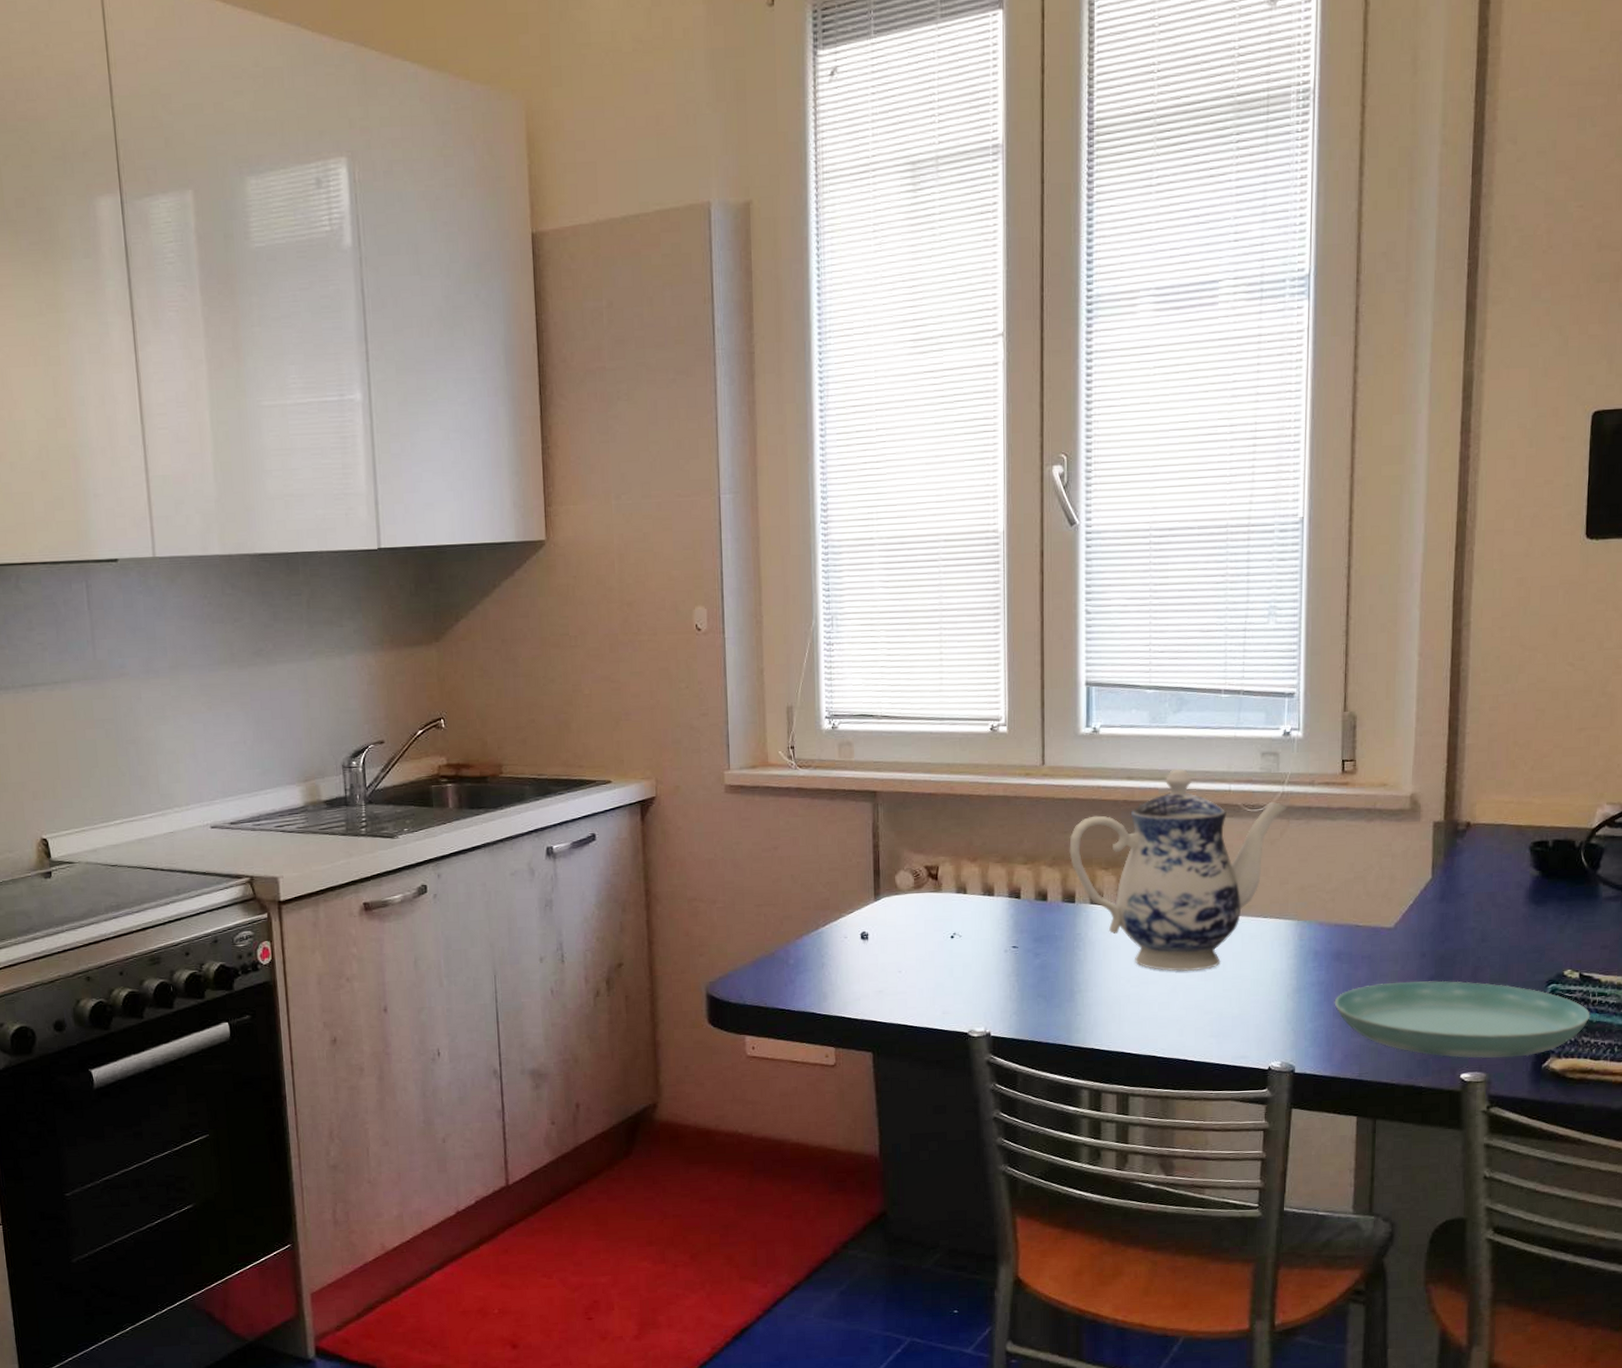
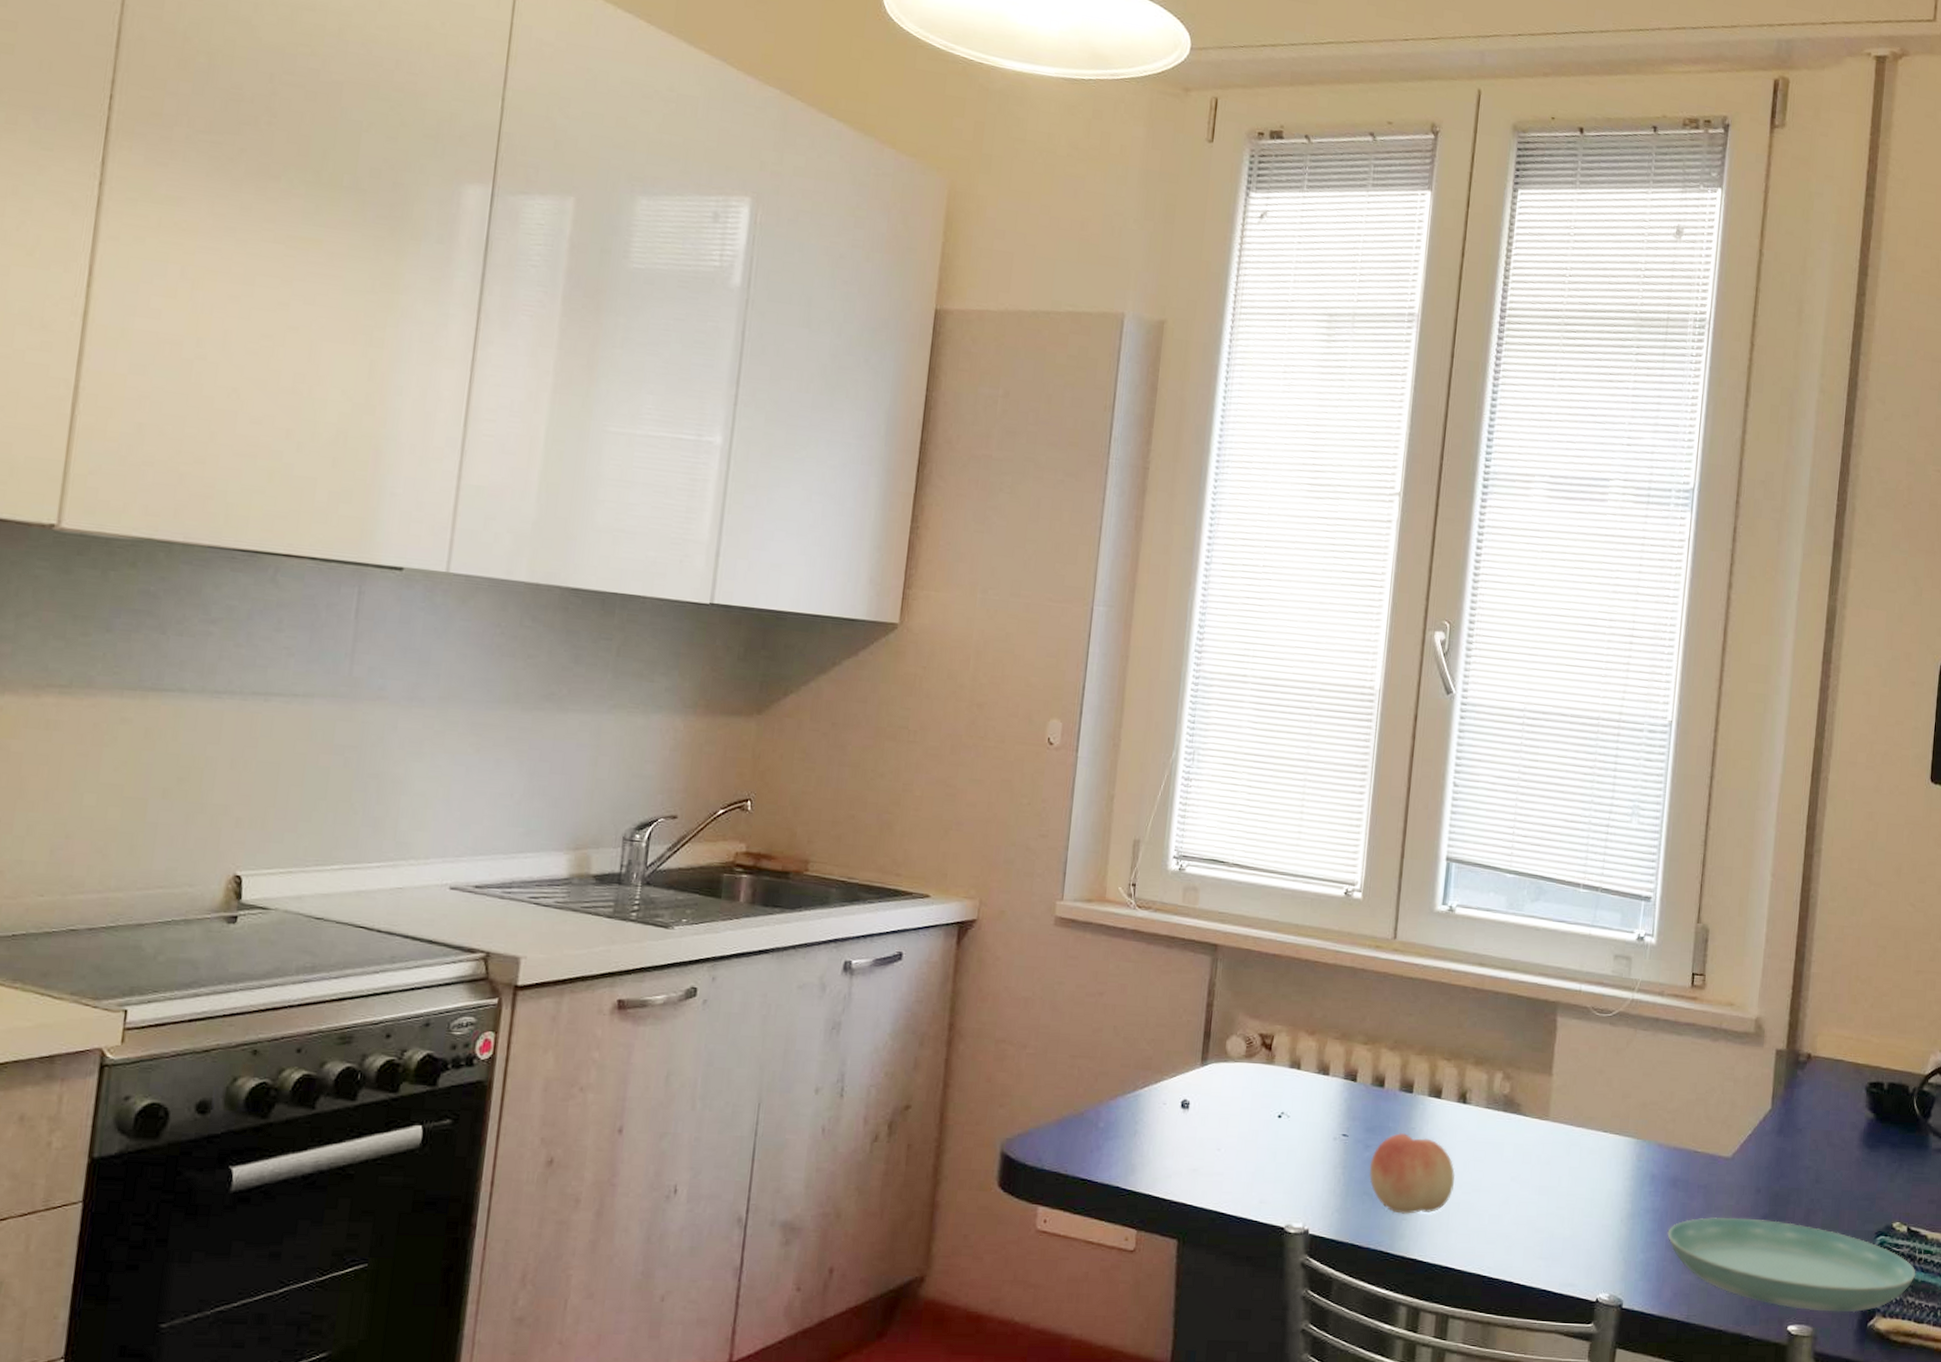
fruit: none [1041,938,1123,1010] -> present [1369,1132,1456,1214]
teapot: present [1069,768,1287,972] -> none [1412,960,1636,1184]

